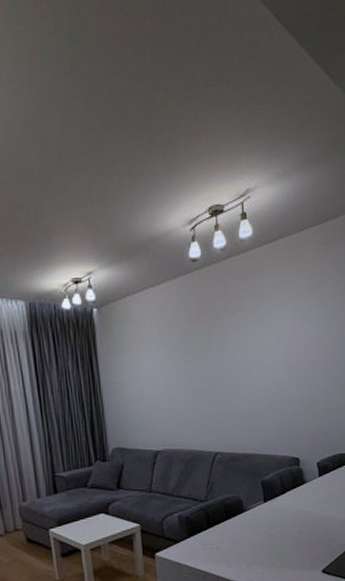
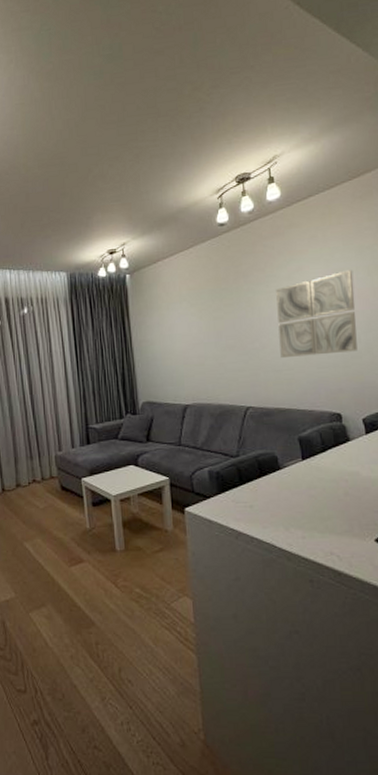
wall art: none [245,318,316,403] -> present [276,270,357,357]

